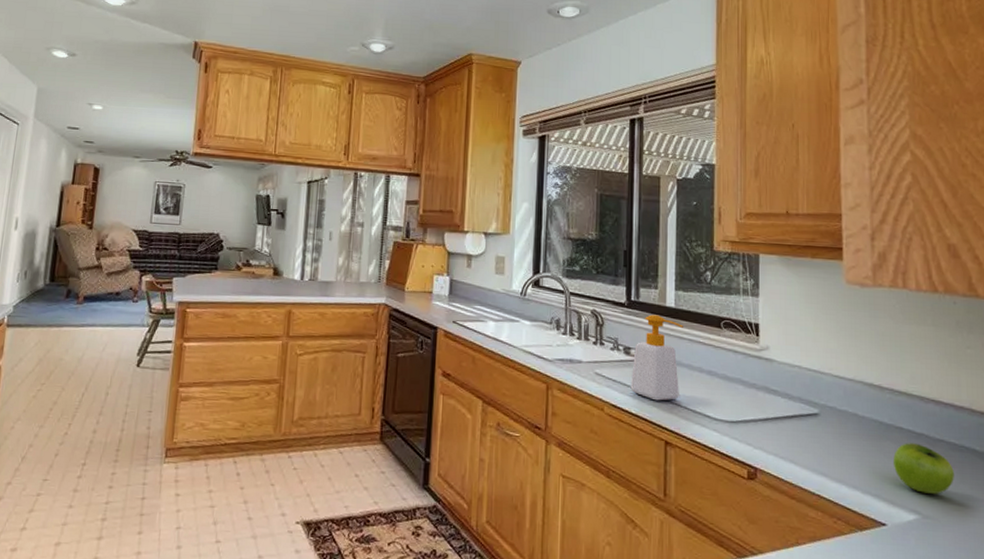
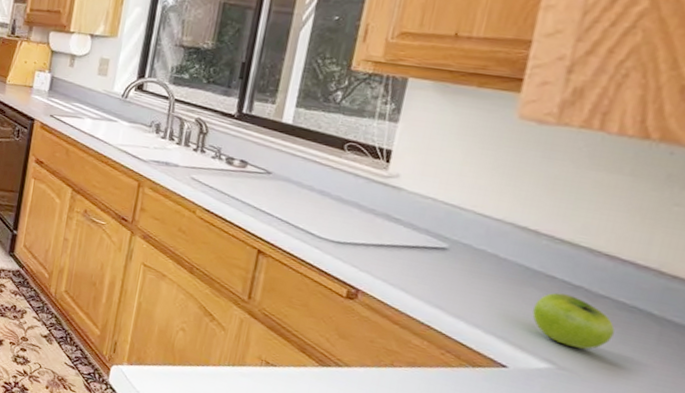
soap bottle: present [630,314,683,401] -> none [227,128,299,213]

